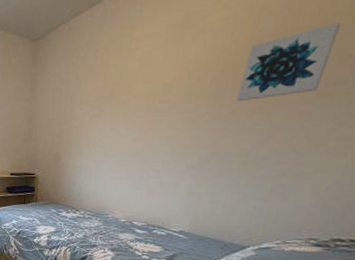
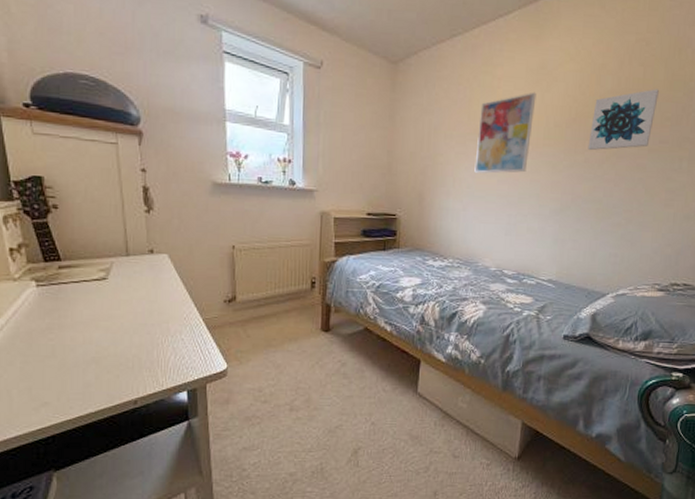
wall art: none [108,48,179,133] -> present [474,92,536,174]

